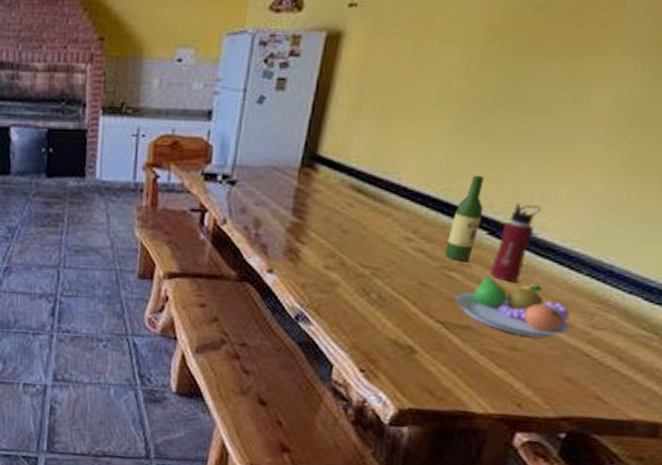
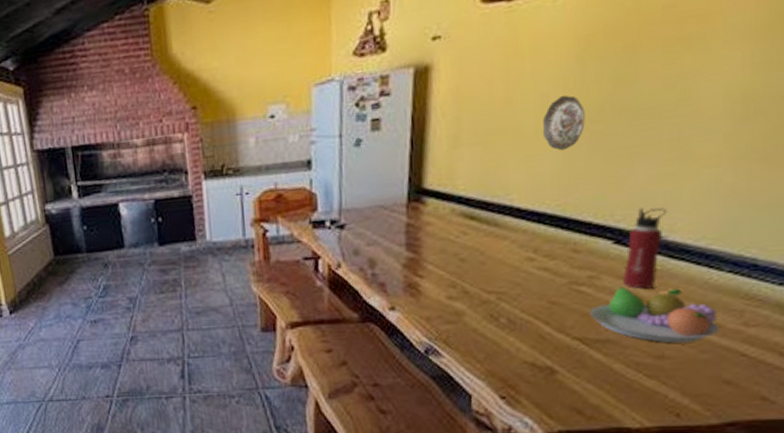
decorative plate: none [439,82,482,137] -> present [542,95,585,151]
wine bottle: present [445,175,485,262] -> none [571,185,605,276]

